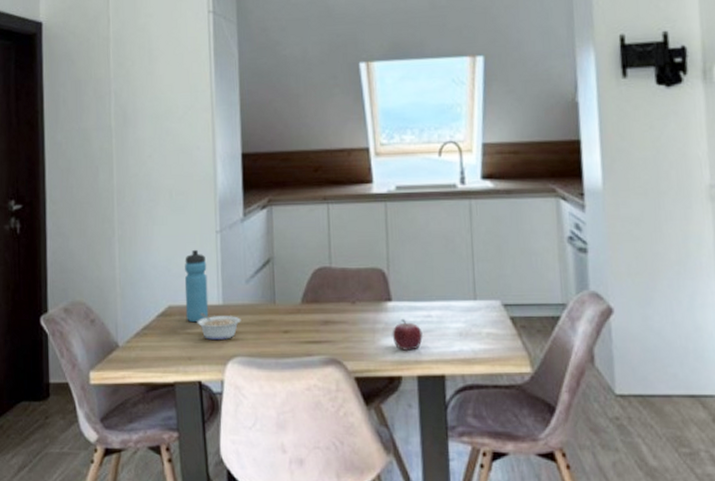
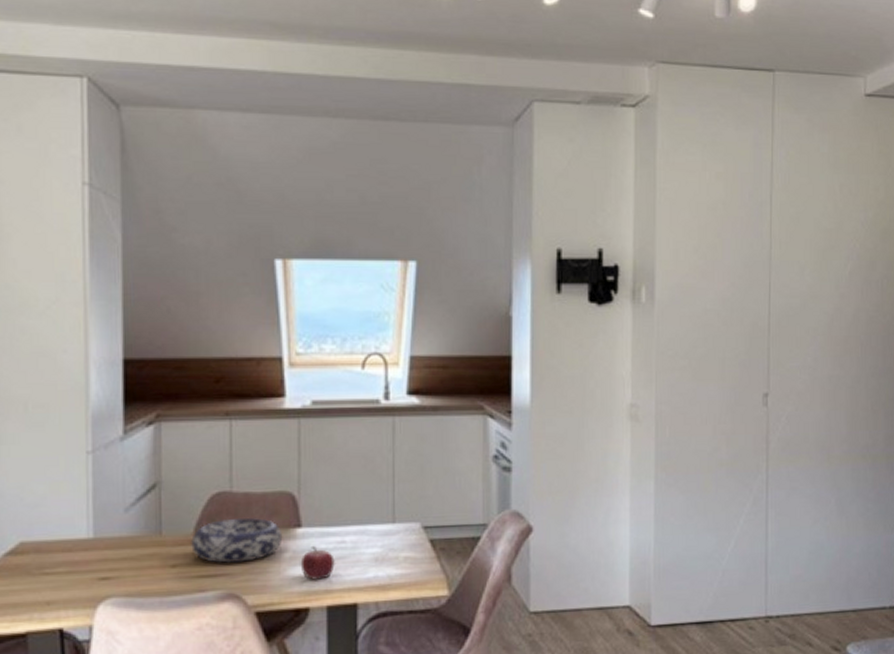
water bottle: present [184,249,209,323] -> none [42,473,75,561]
legume: present [197,312,241,341] -> none [58,548,118,581]
decorative bowl: none [299,290,376,332] -> present [191,517,283,564]

